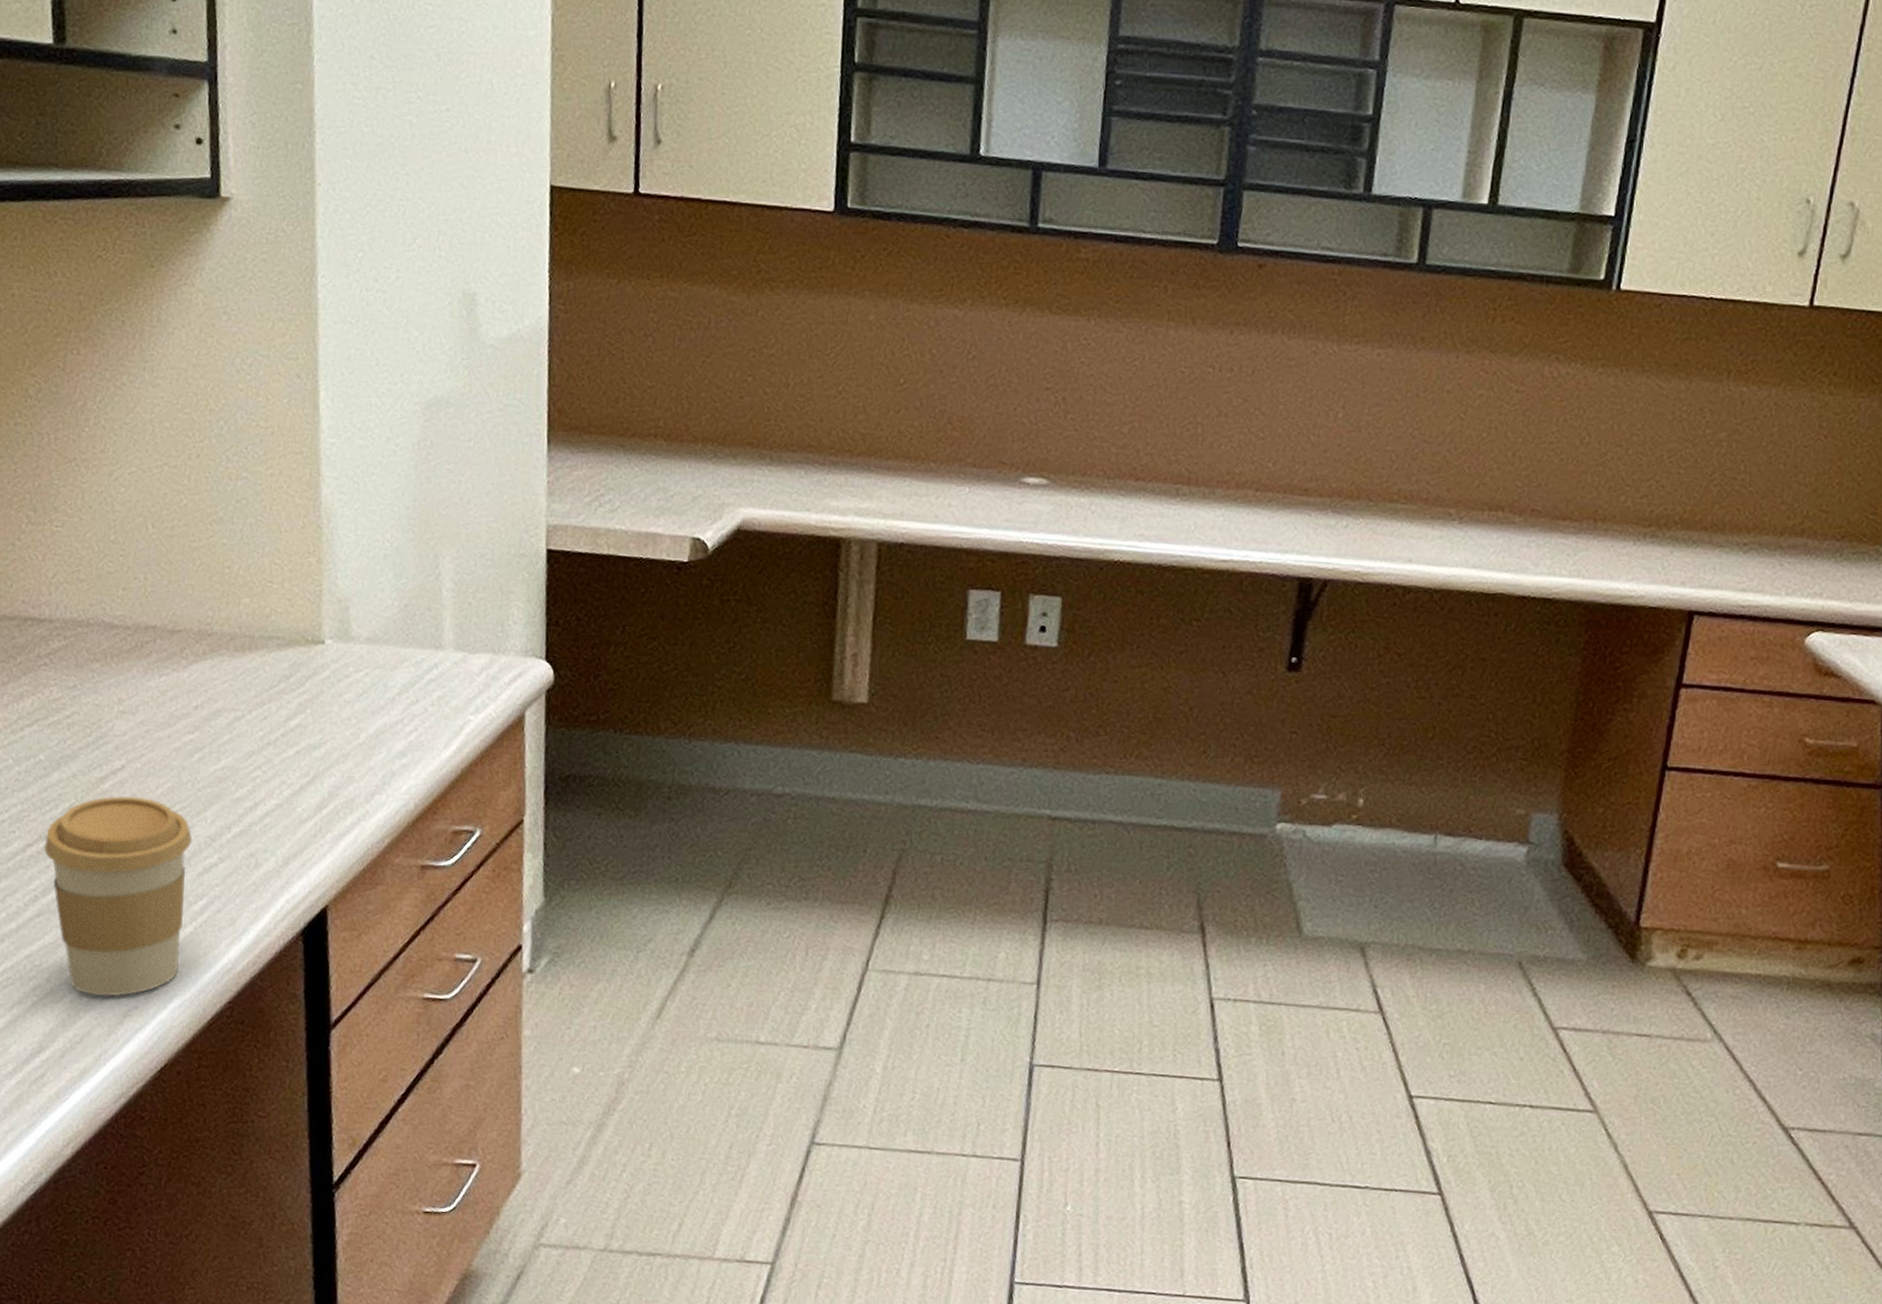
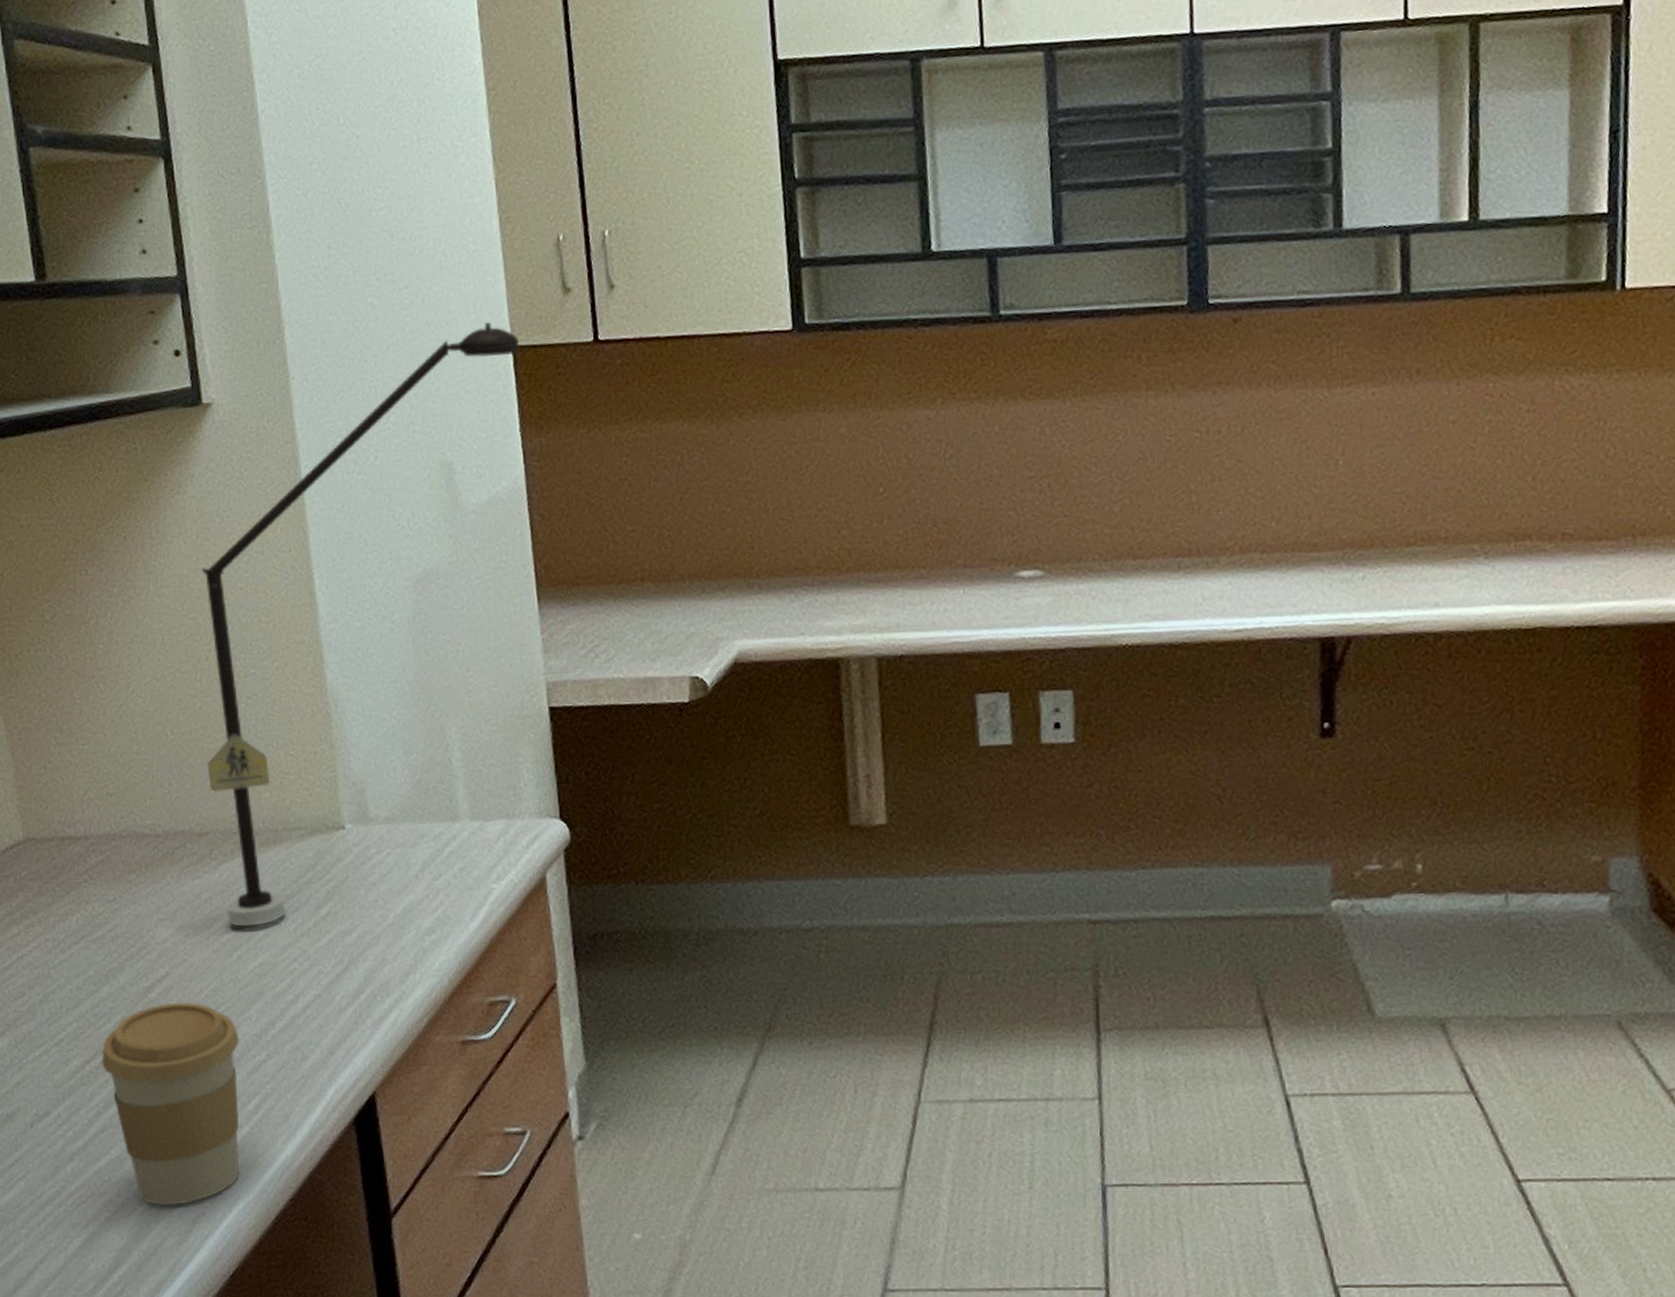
desk lamp: none [187,157,559,729] -> present [201,321,520,927]

